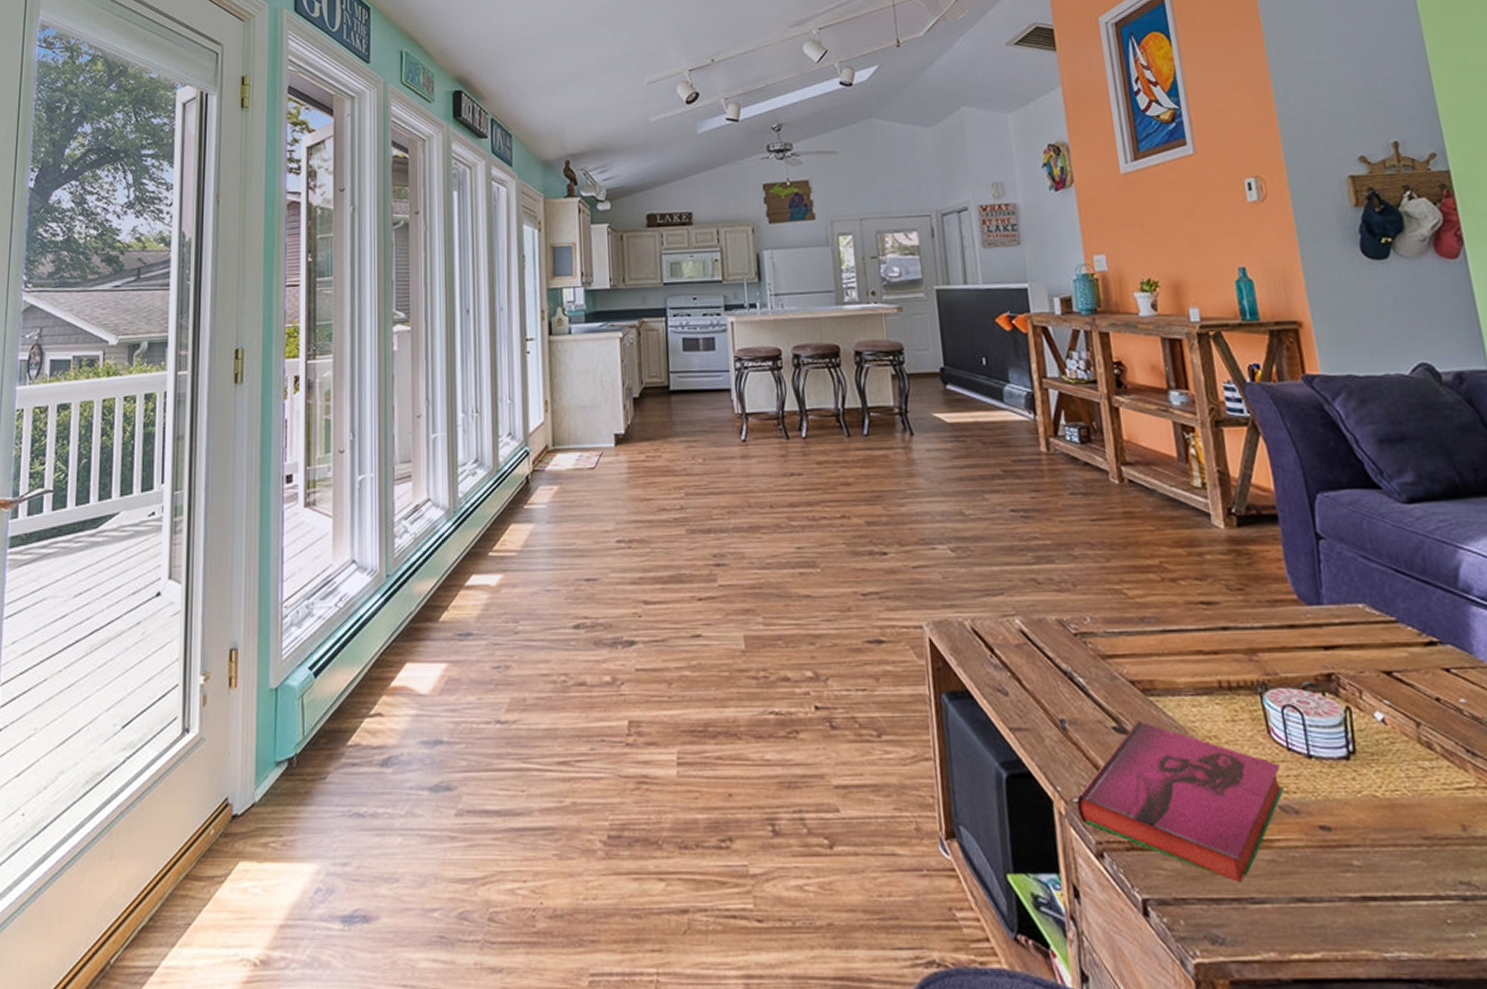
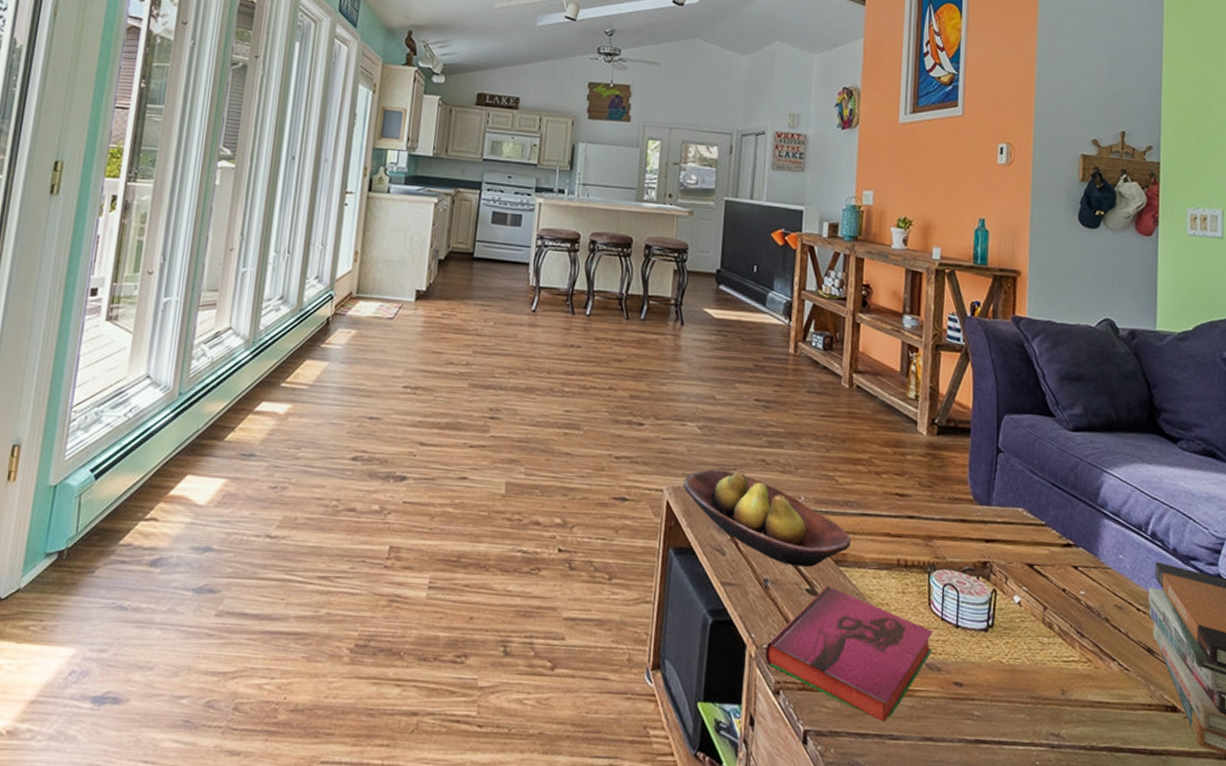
fruit bowl: none [944,595,1157,701] -> present [683,469,851,567]

